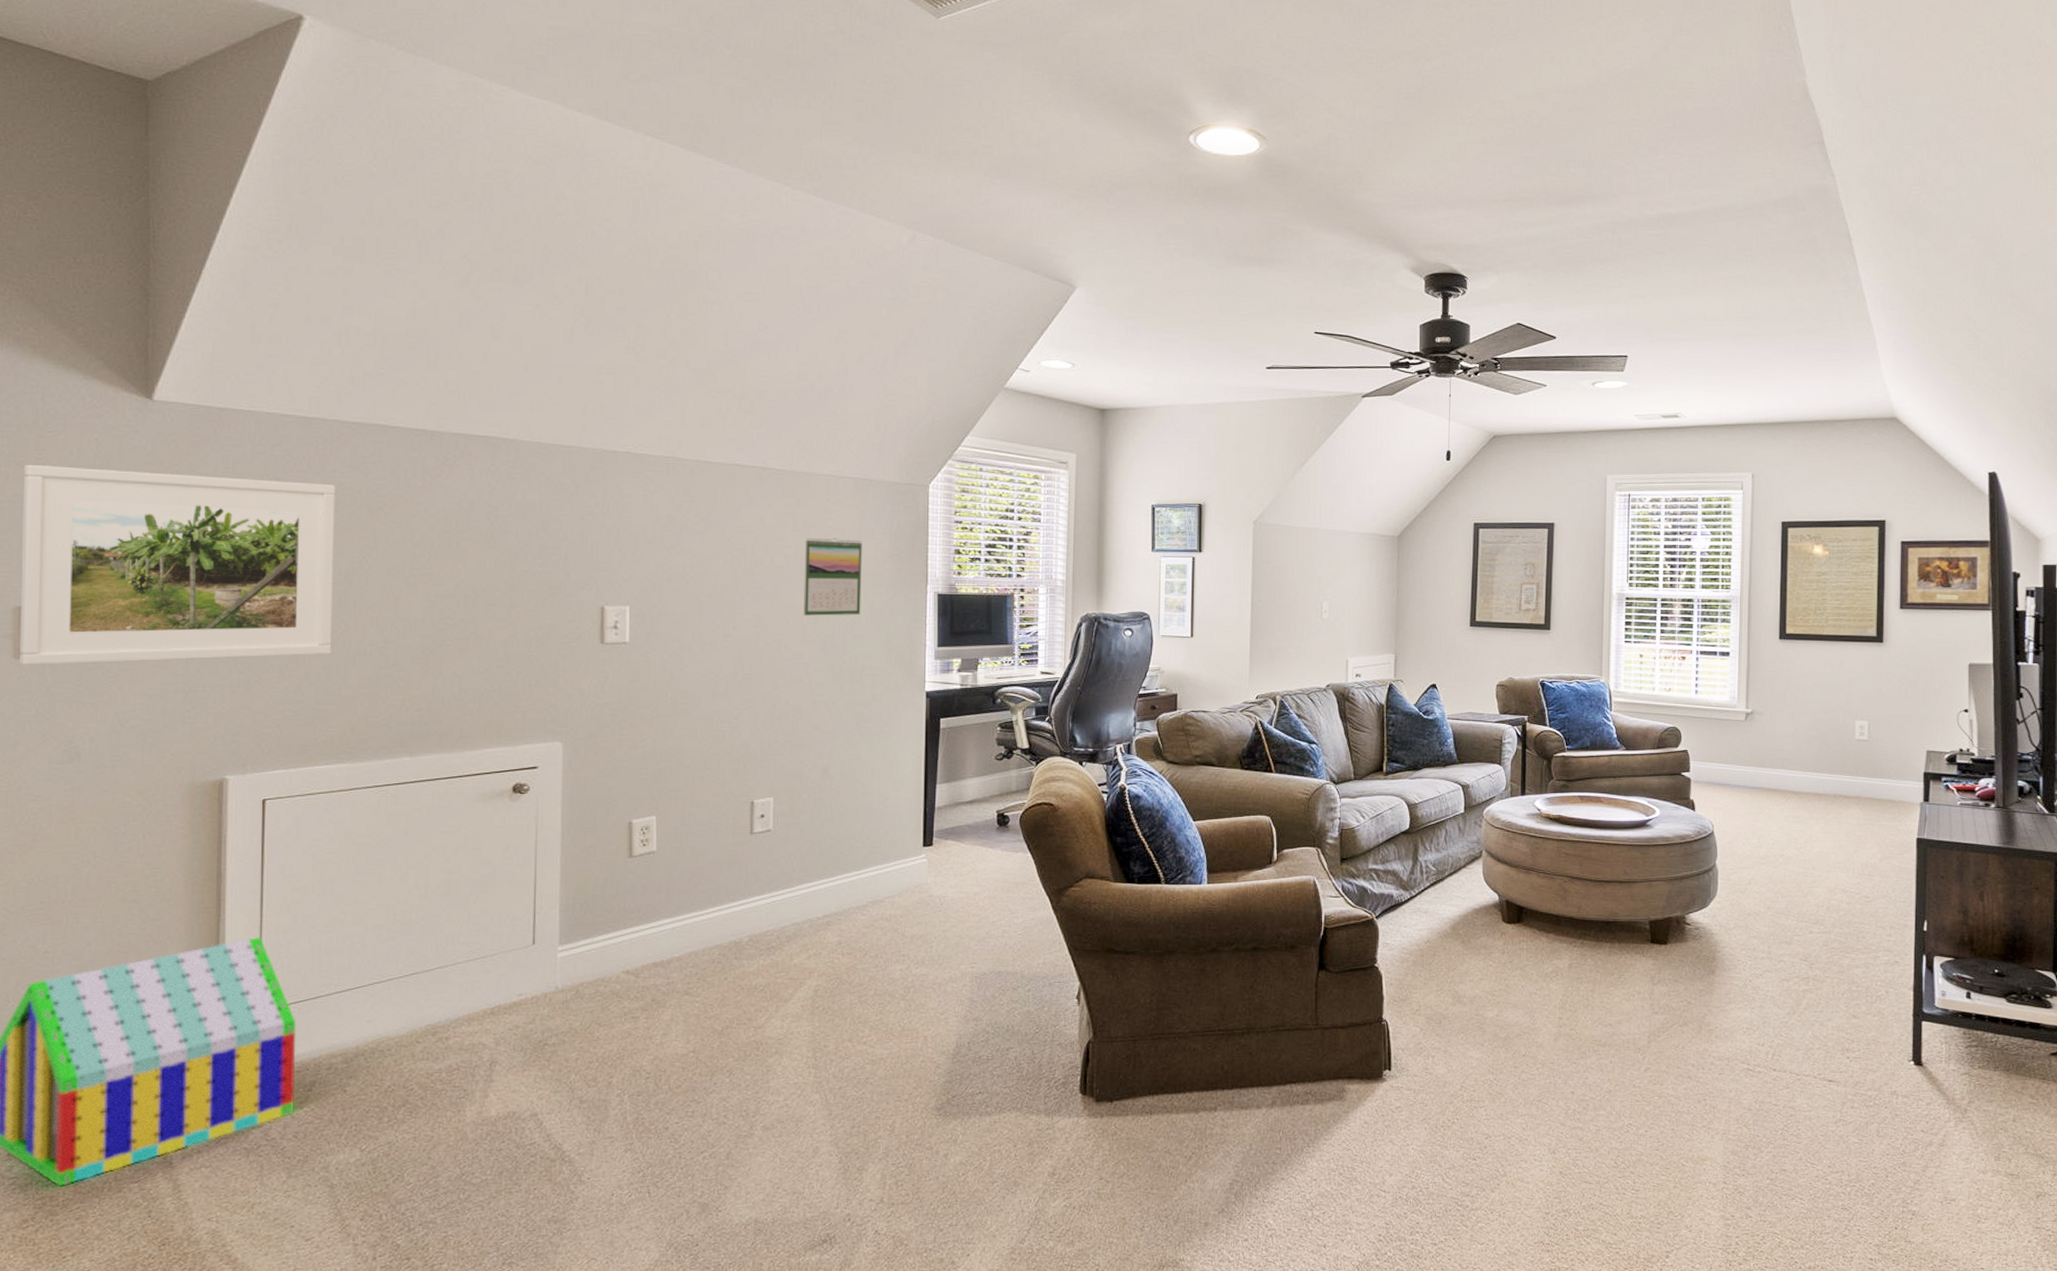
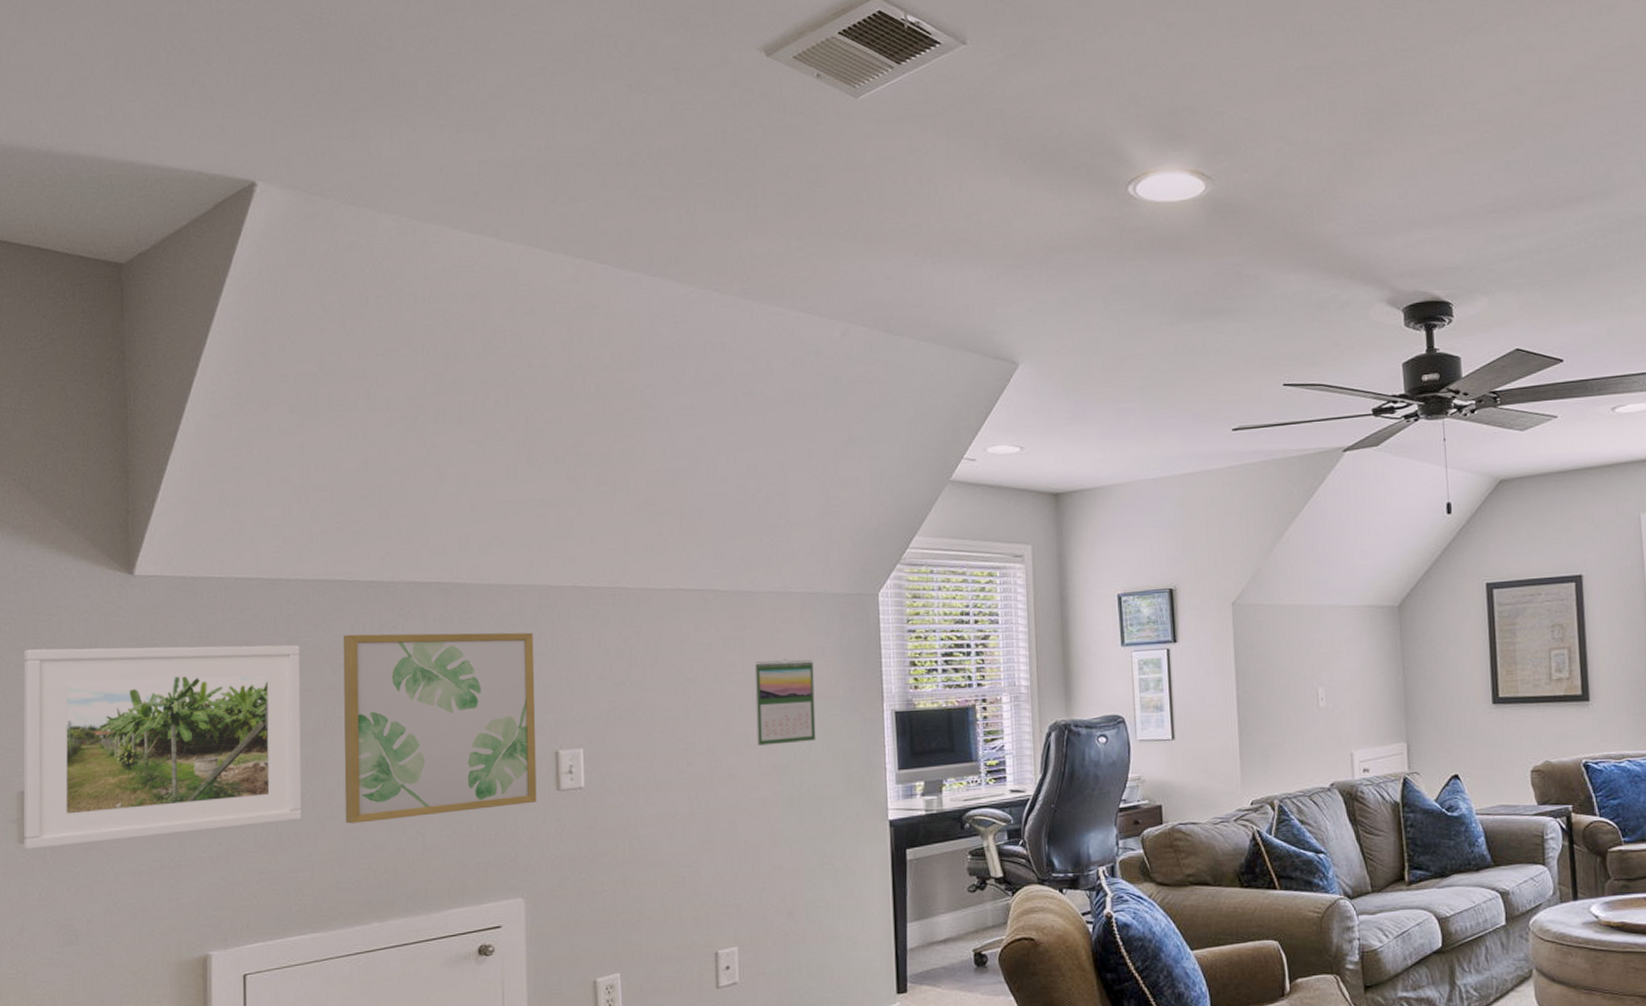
wall art: none [378,479,584,662] -> present [343,632,537,824]

